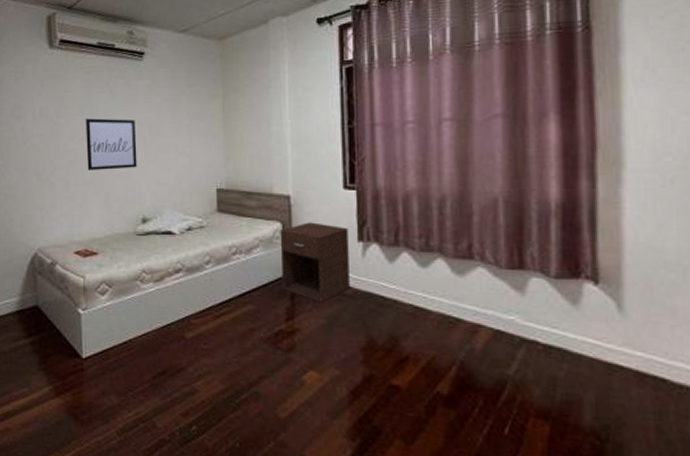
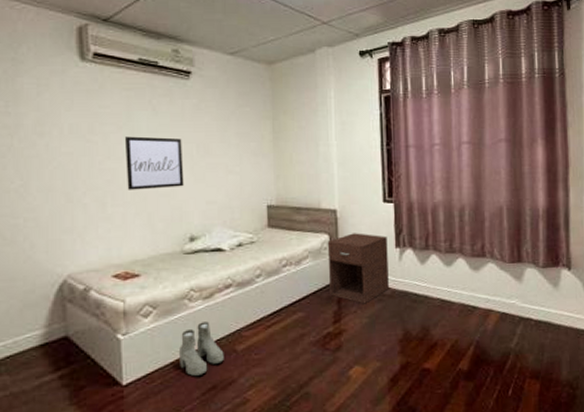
boots: none [131,305,173,360] -> present [178,321,224,377]

